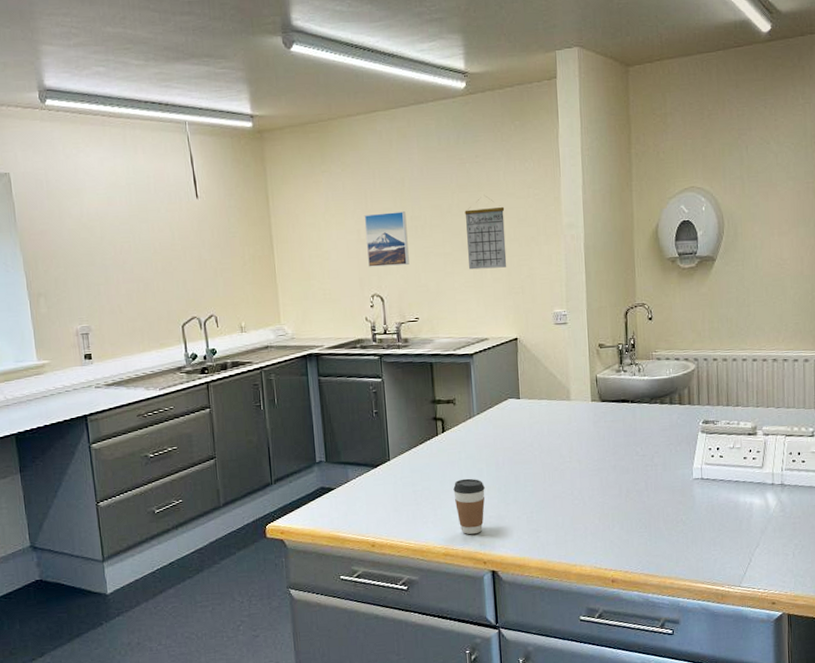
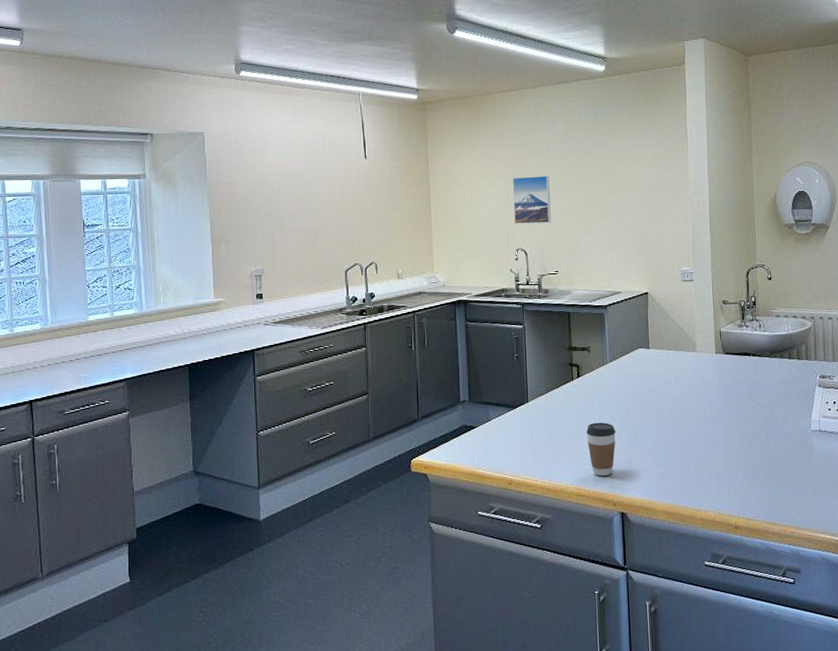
calendar: present [464,196,507,270] -> none [602,165,639,229]

